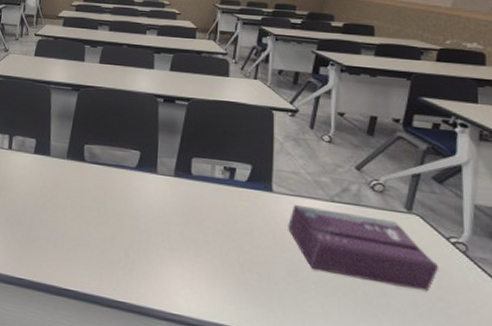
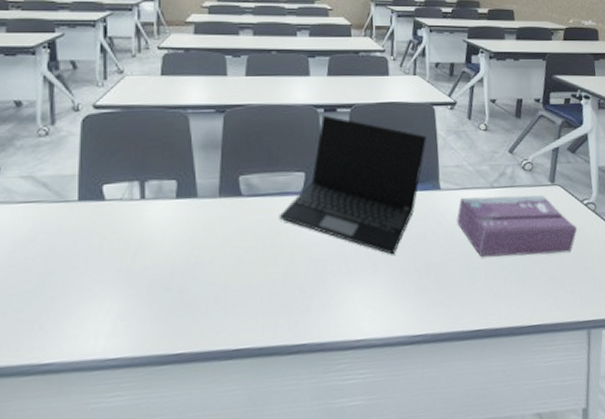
laptop: none [113,104,263,244] -> present [279,115,427,255]

